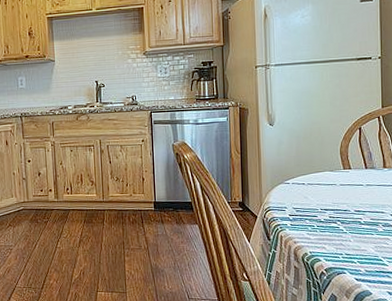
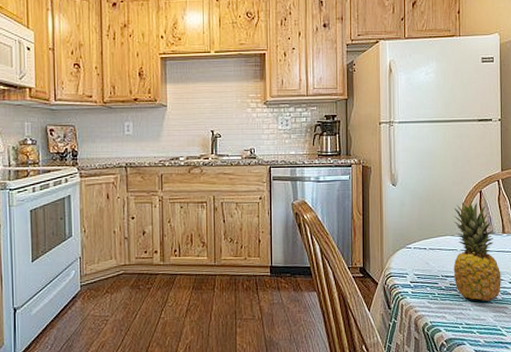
fruit: none [332,138,382,233] -> present [453,201,501,302]

